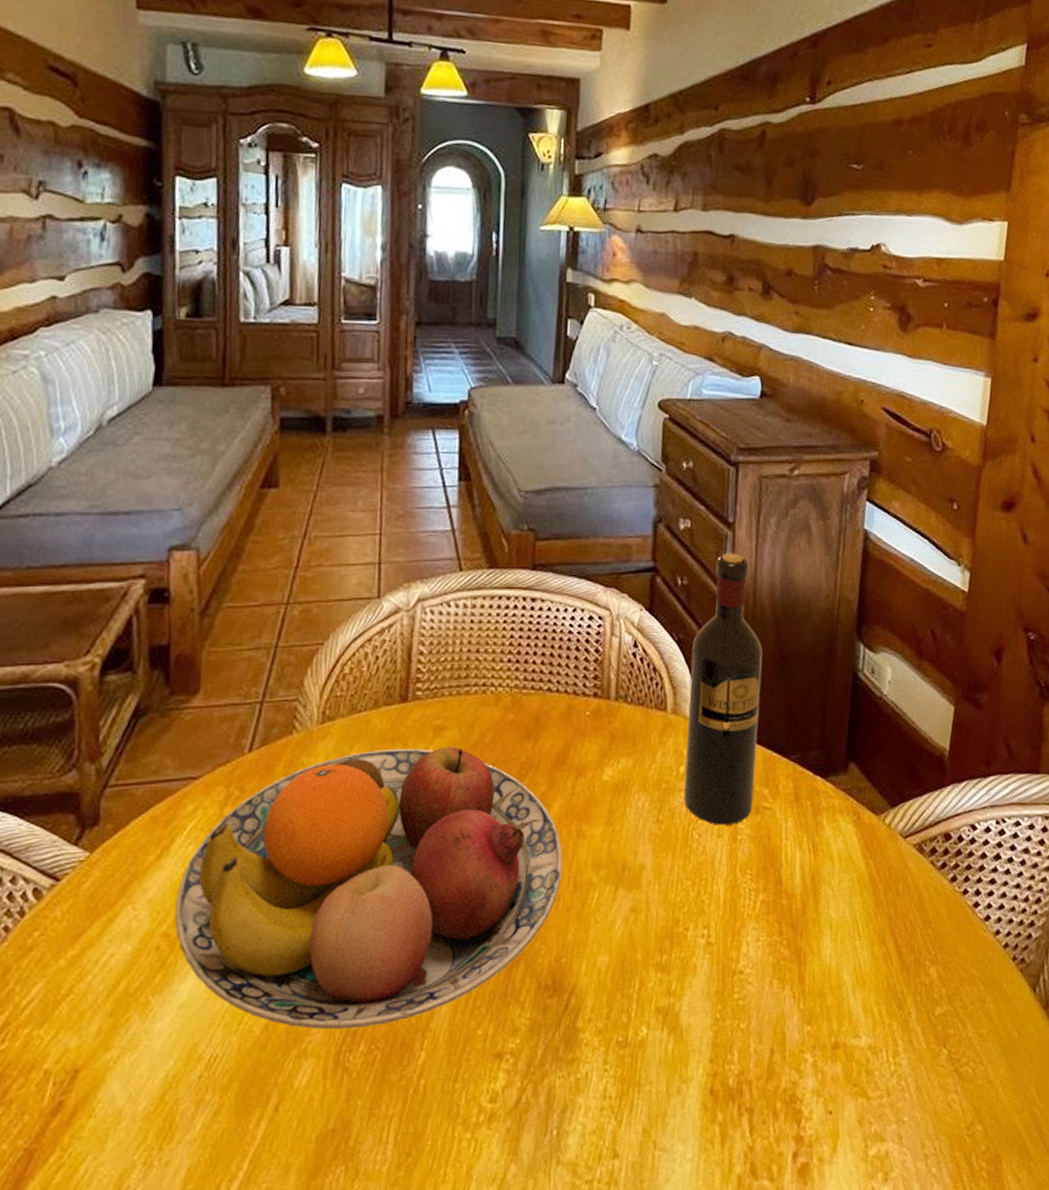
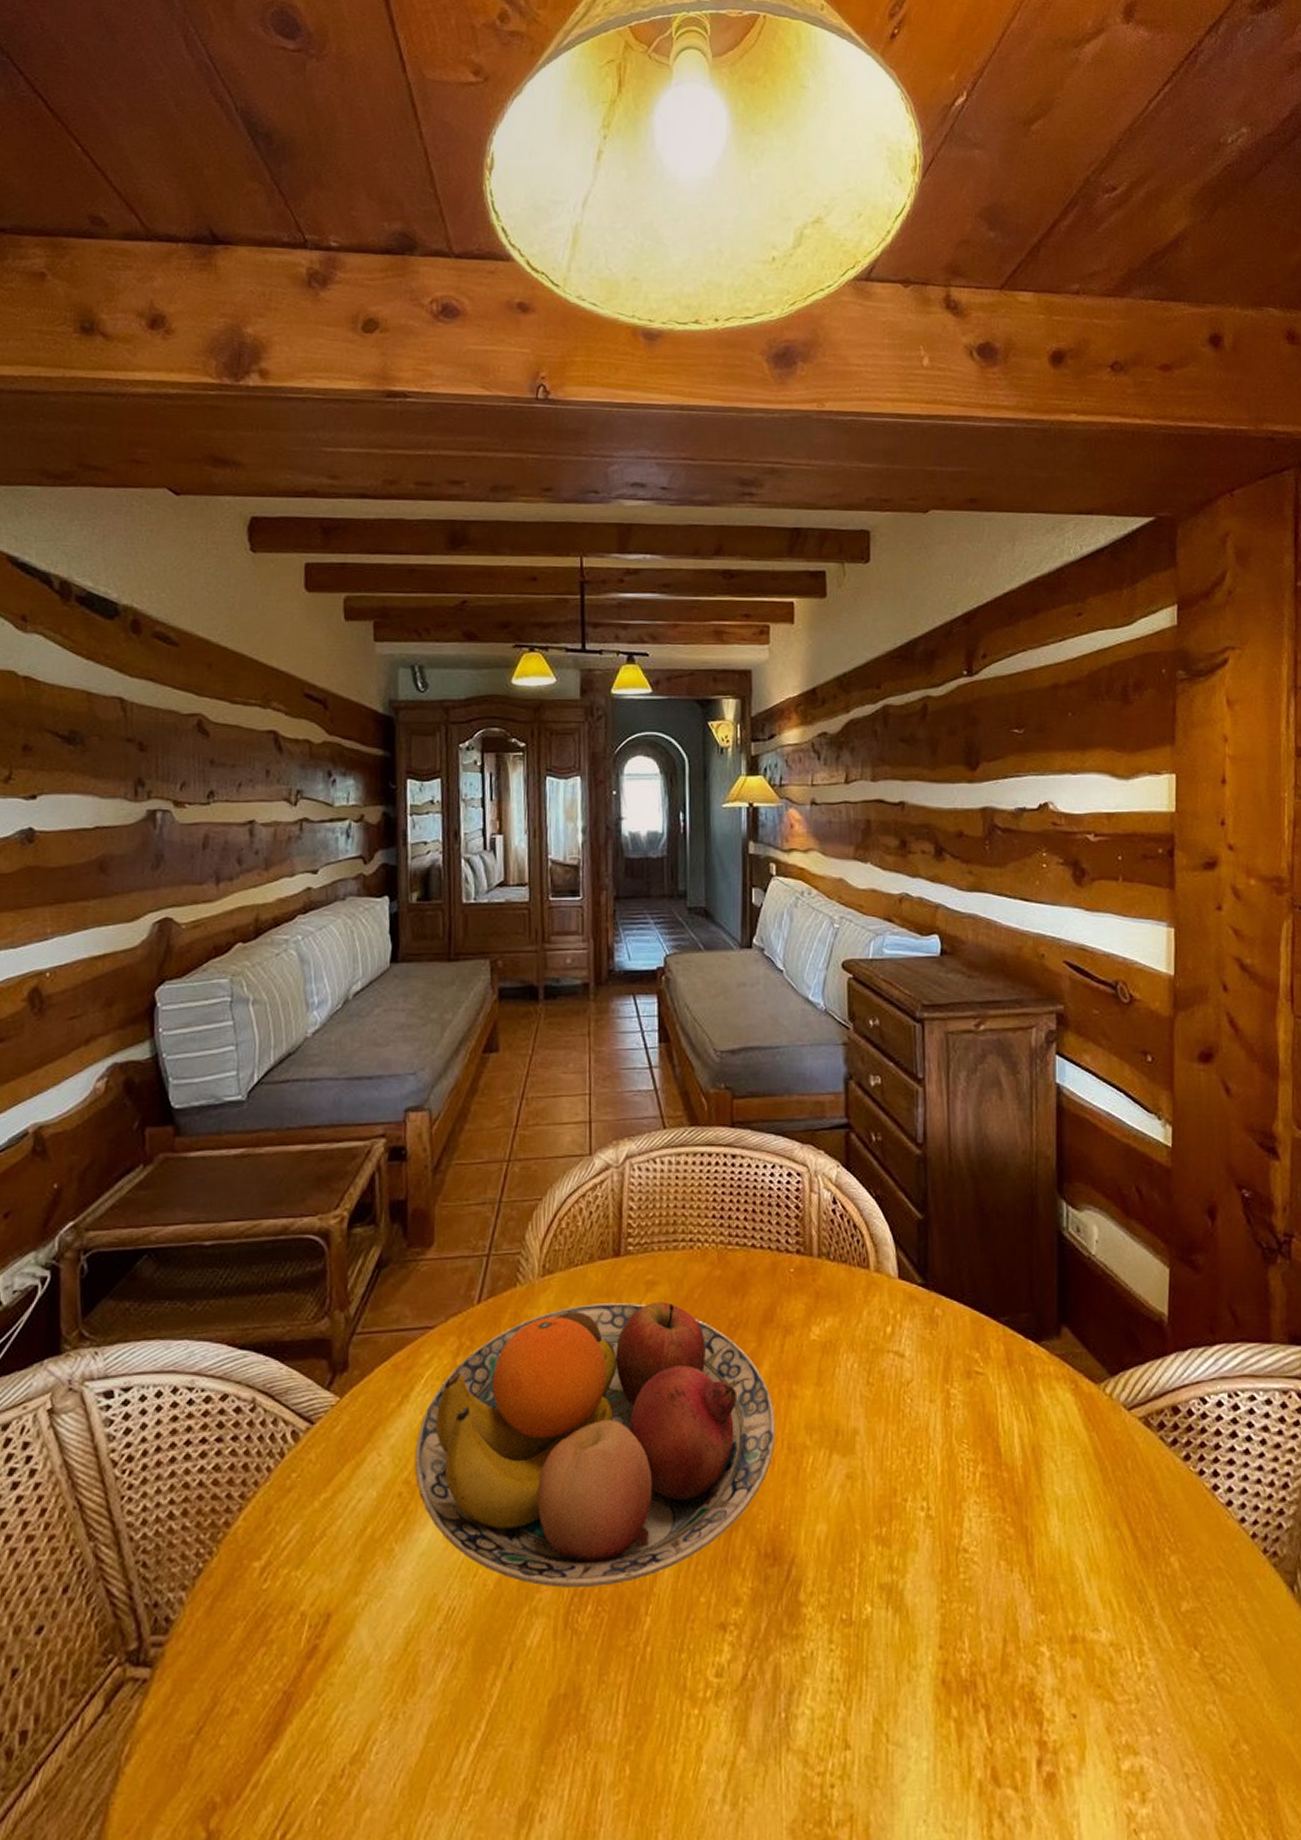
wine bottle: present [683,552,763,825] -> none [891,1108,964,1389]

